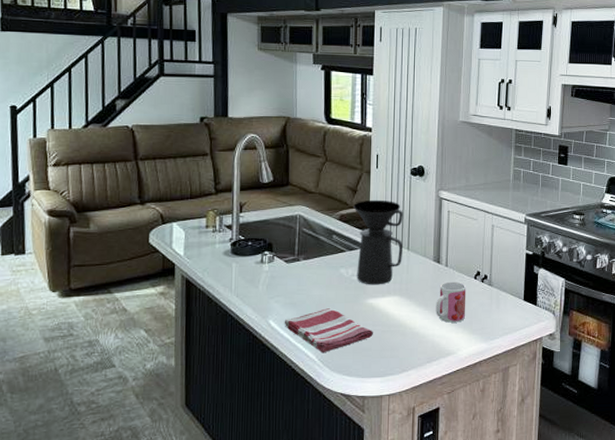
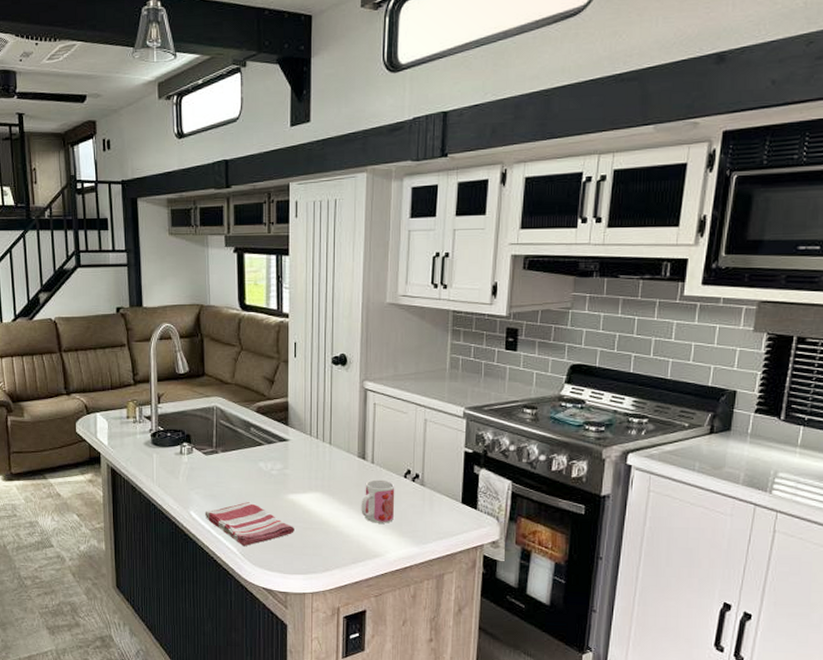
coffee maker: present [353,200,403,285] -> none [271,391,324,480]

